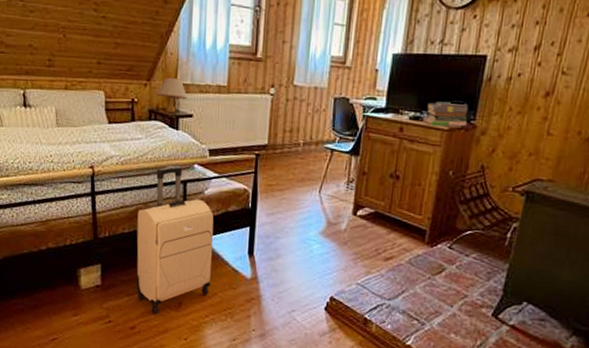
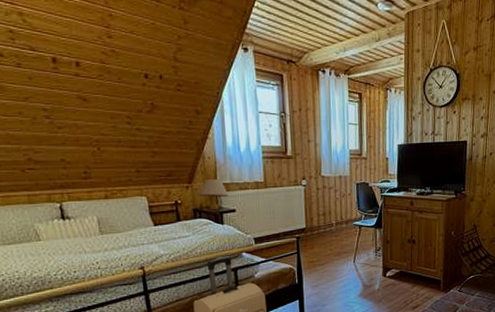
books: present [422,101,469,127] -> none [427,178,459,199]

